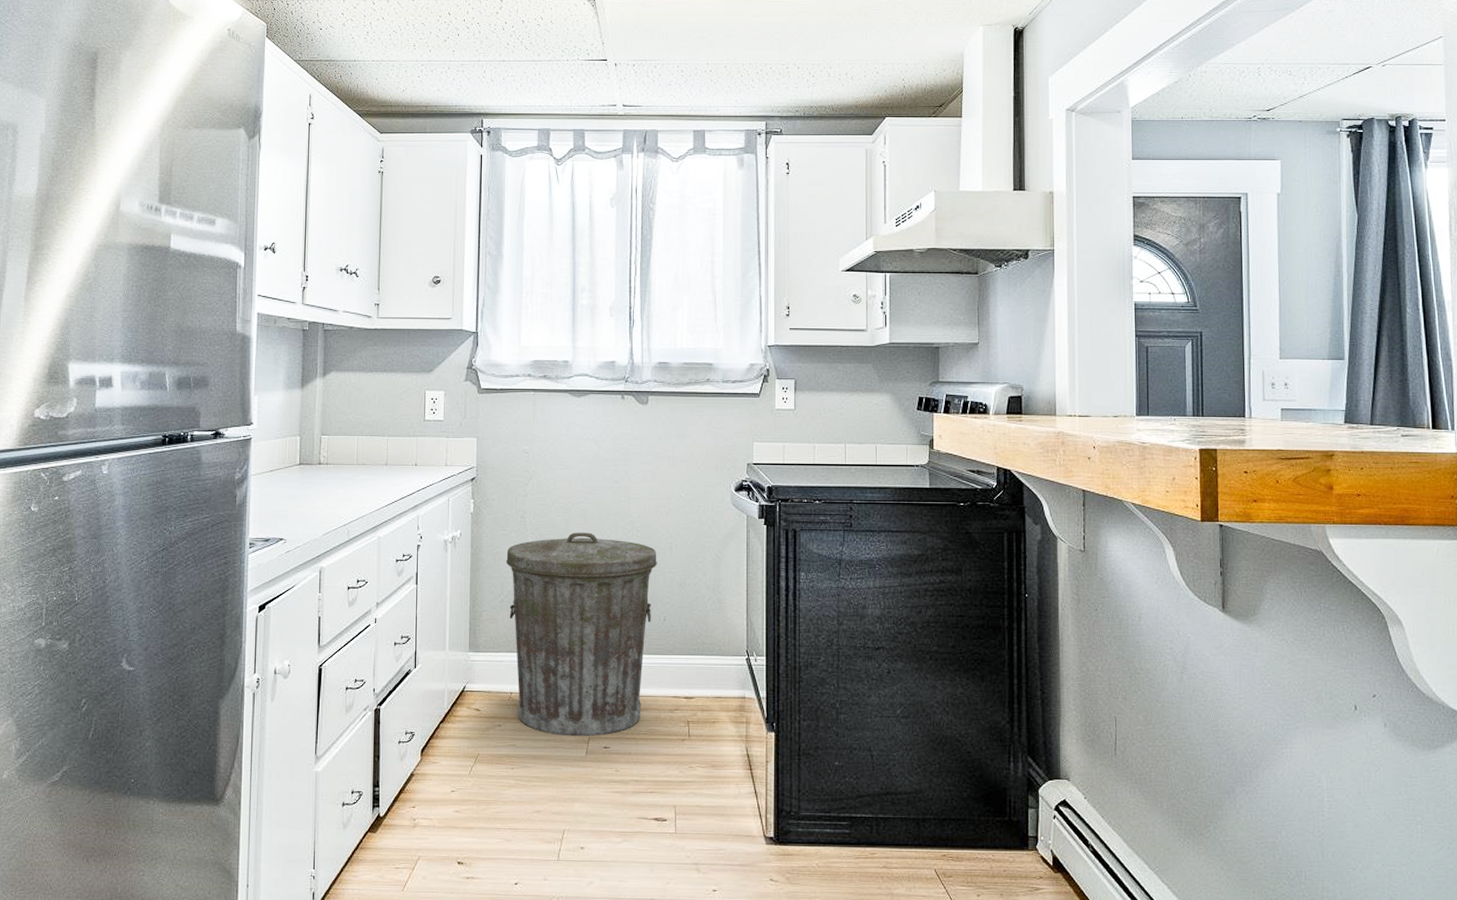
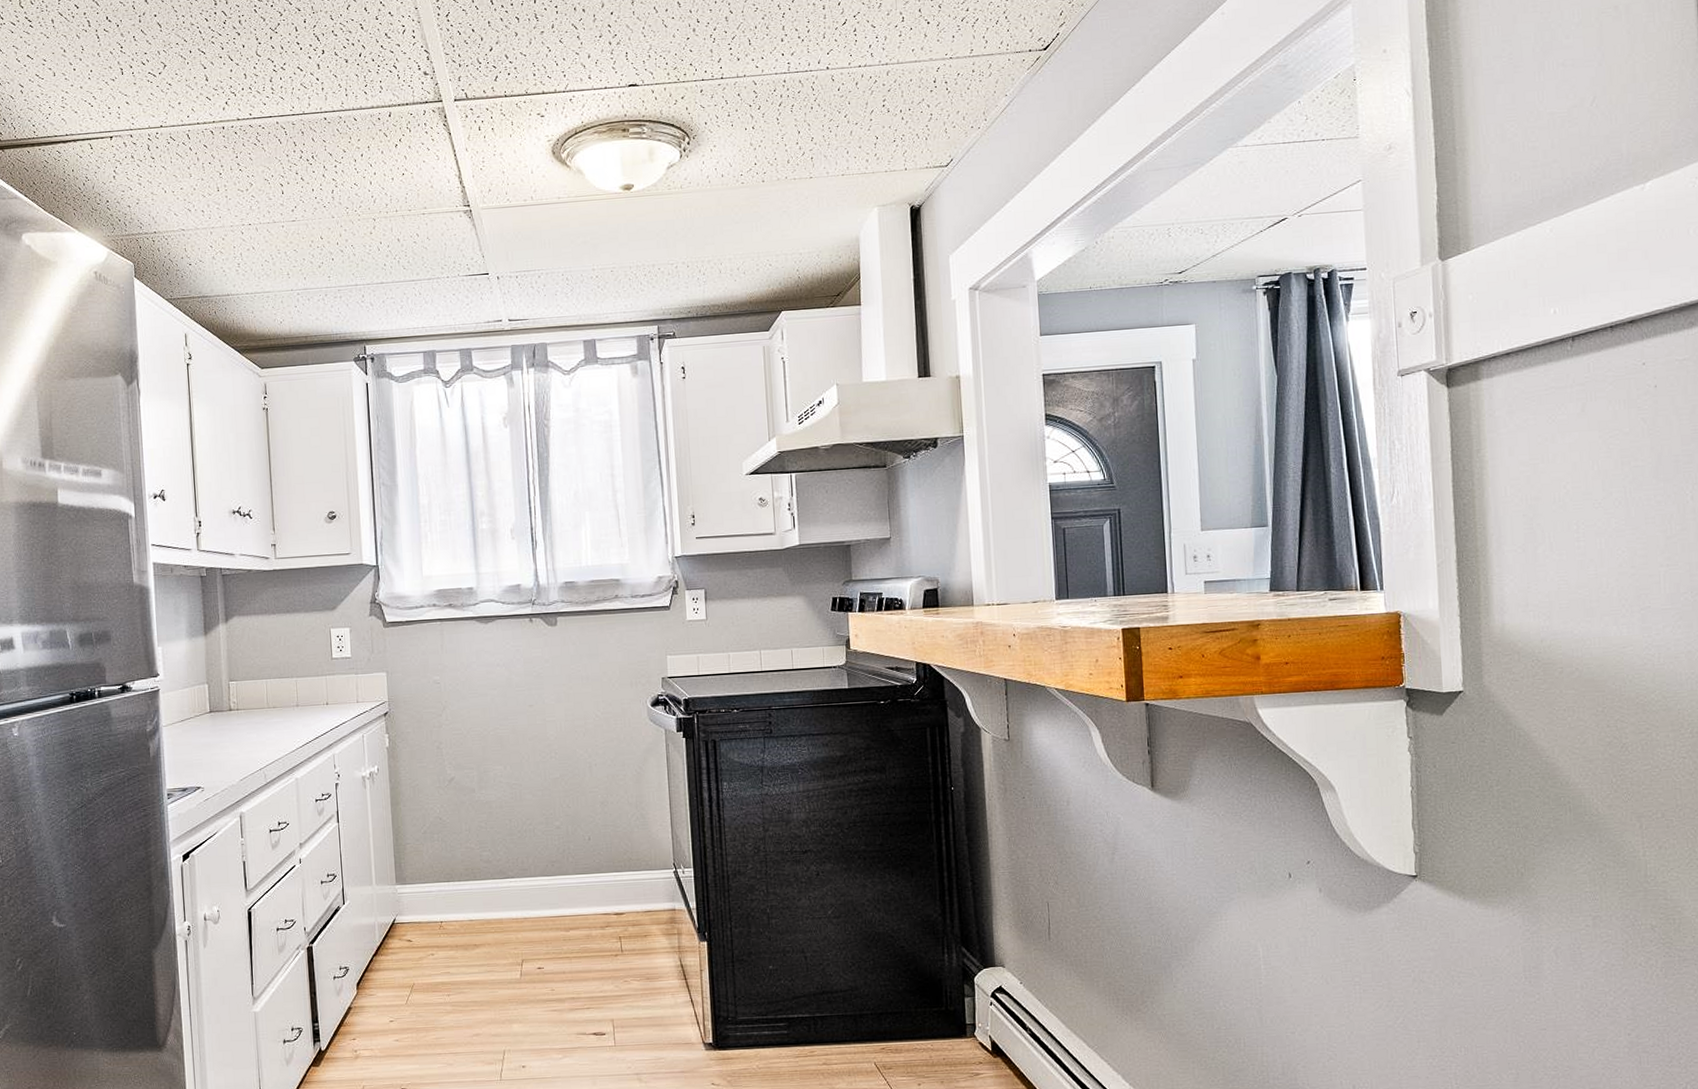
trash can: present [506,532,657,736] -> none [425,758,578,960]

